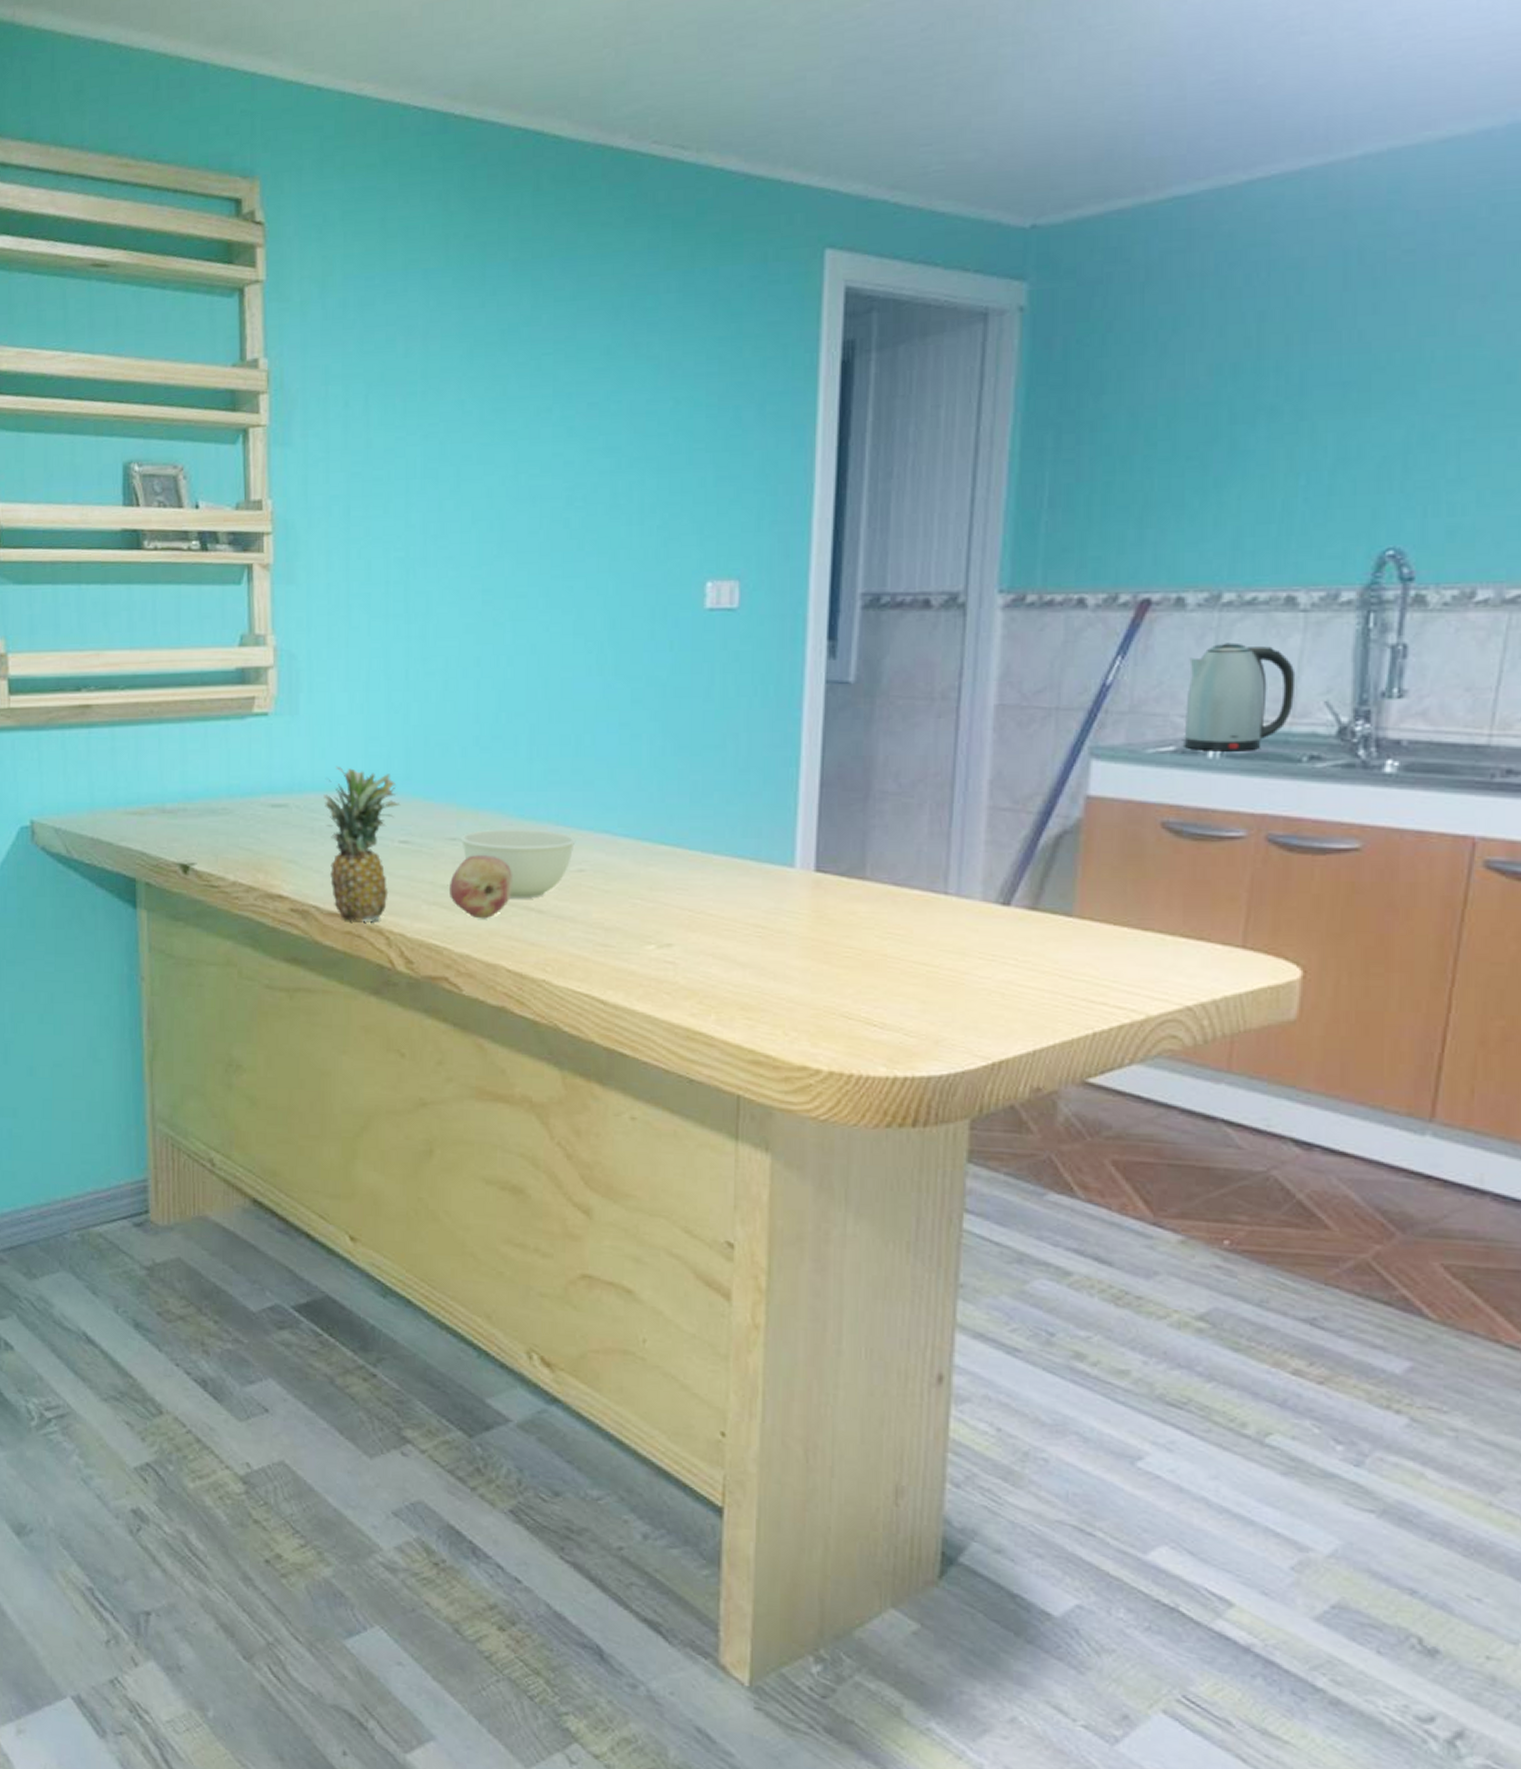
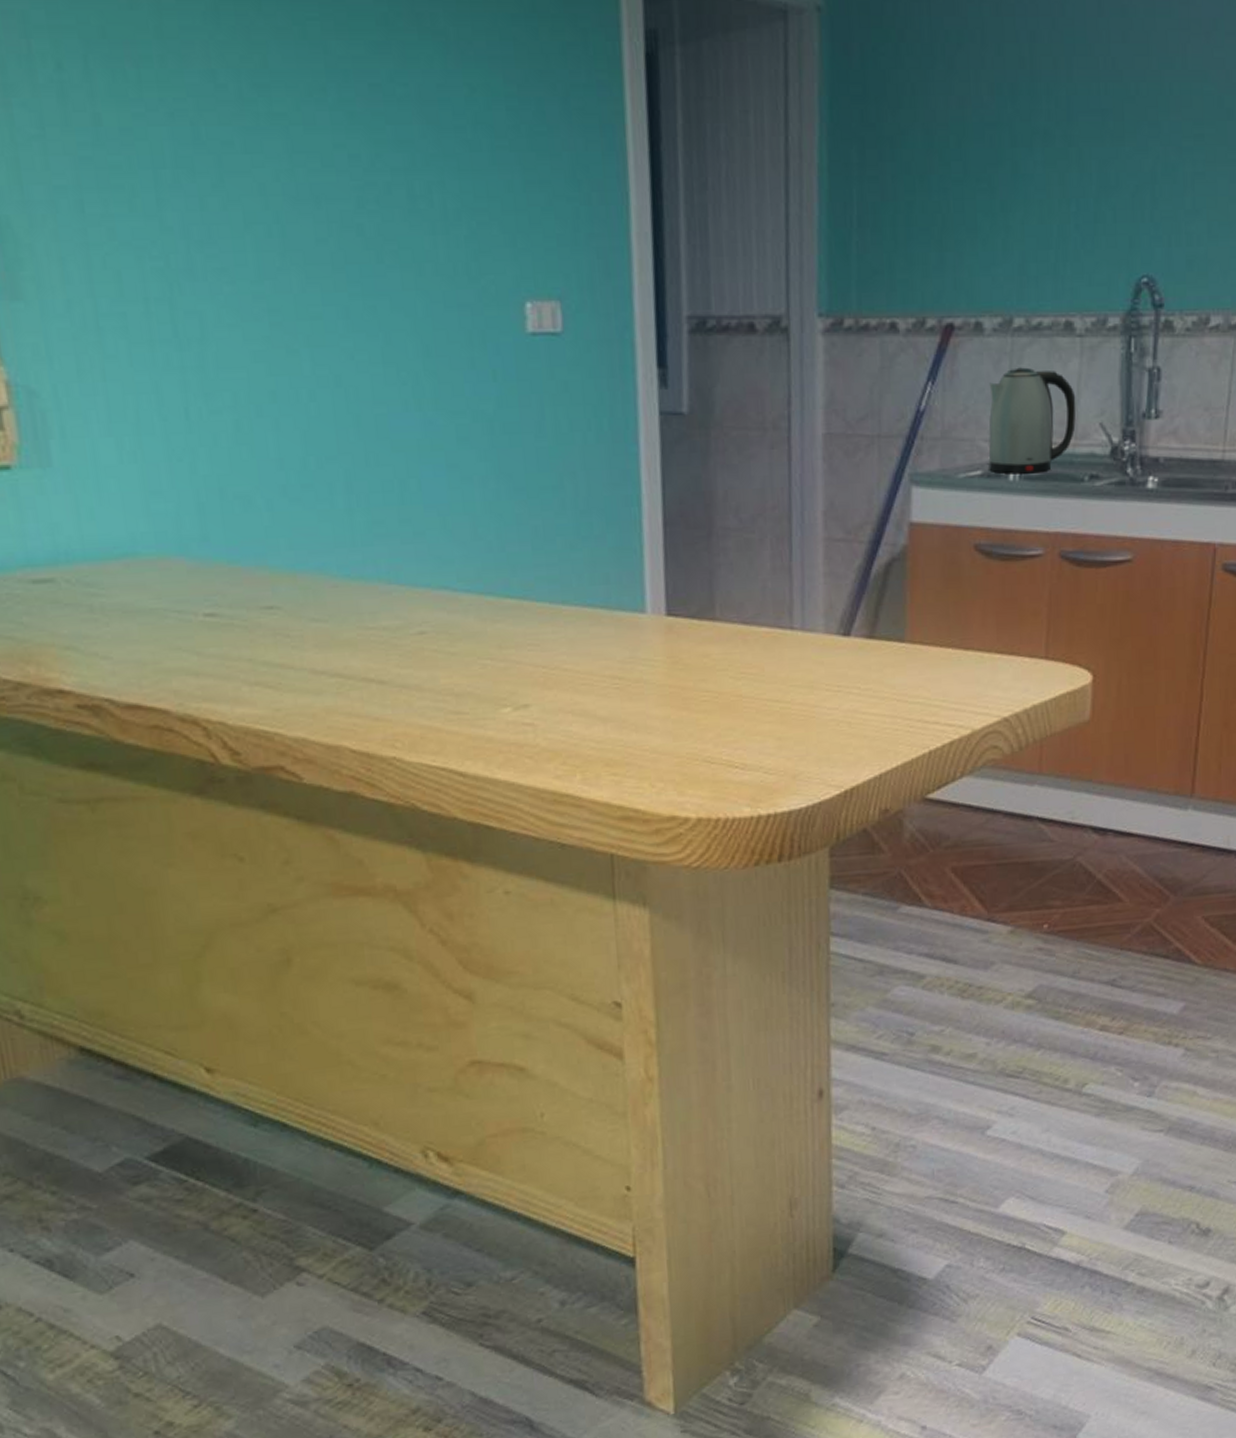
fruit: present [323,766,401,921] -> none [99,528,200,713]
fruit: present [448,855,512,919] -> none [271,623,347,697]
soup bowl: present [460,829,576,899] -> none [278,590,413,670]

